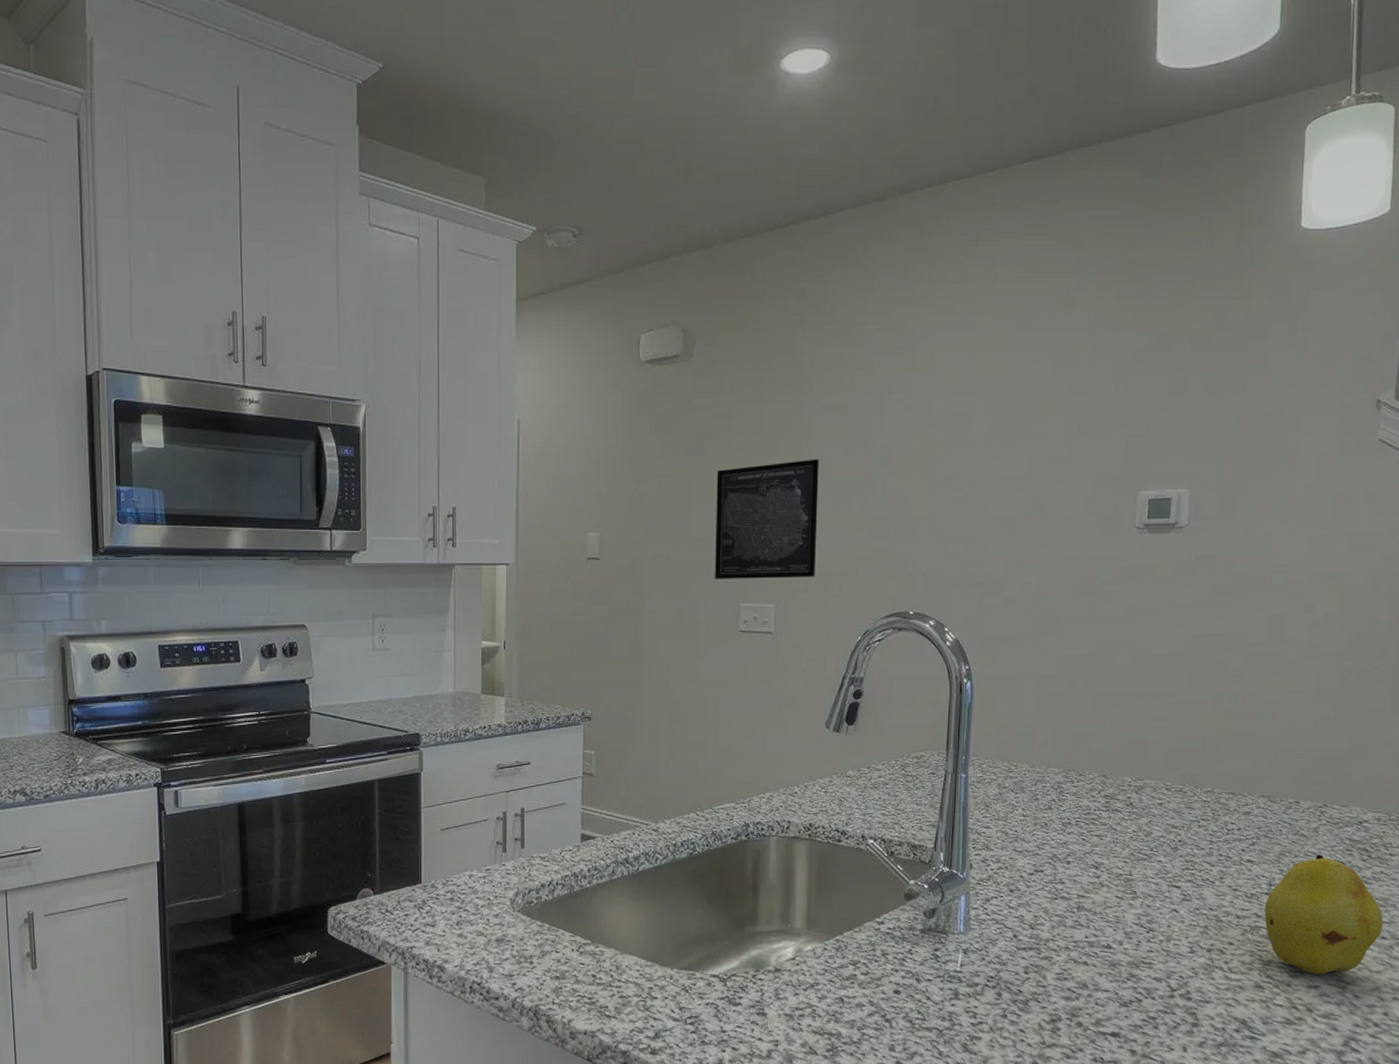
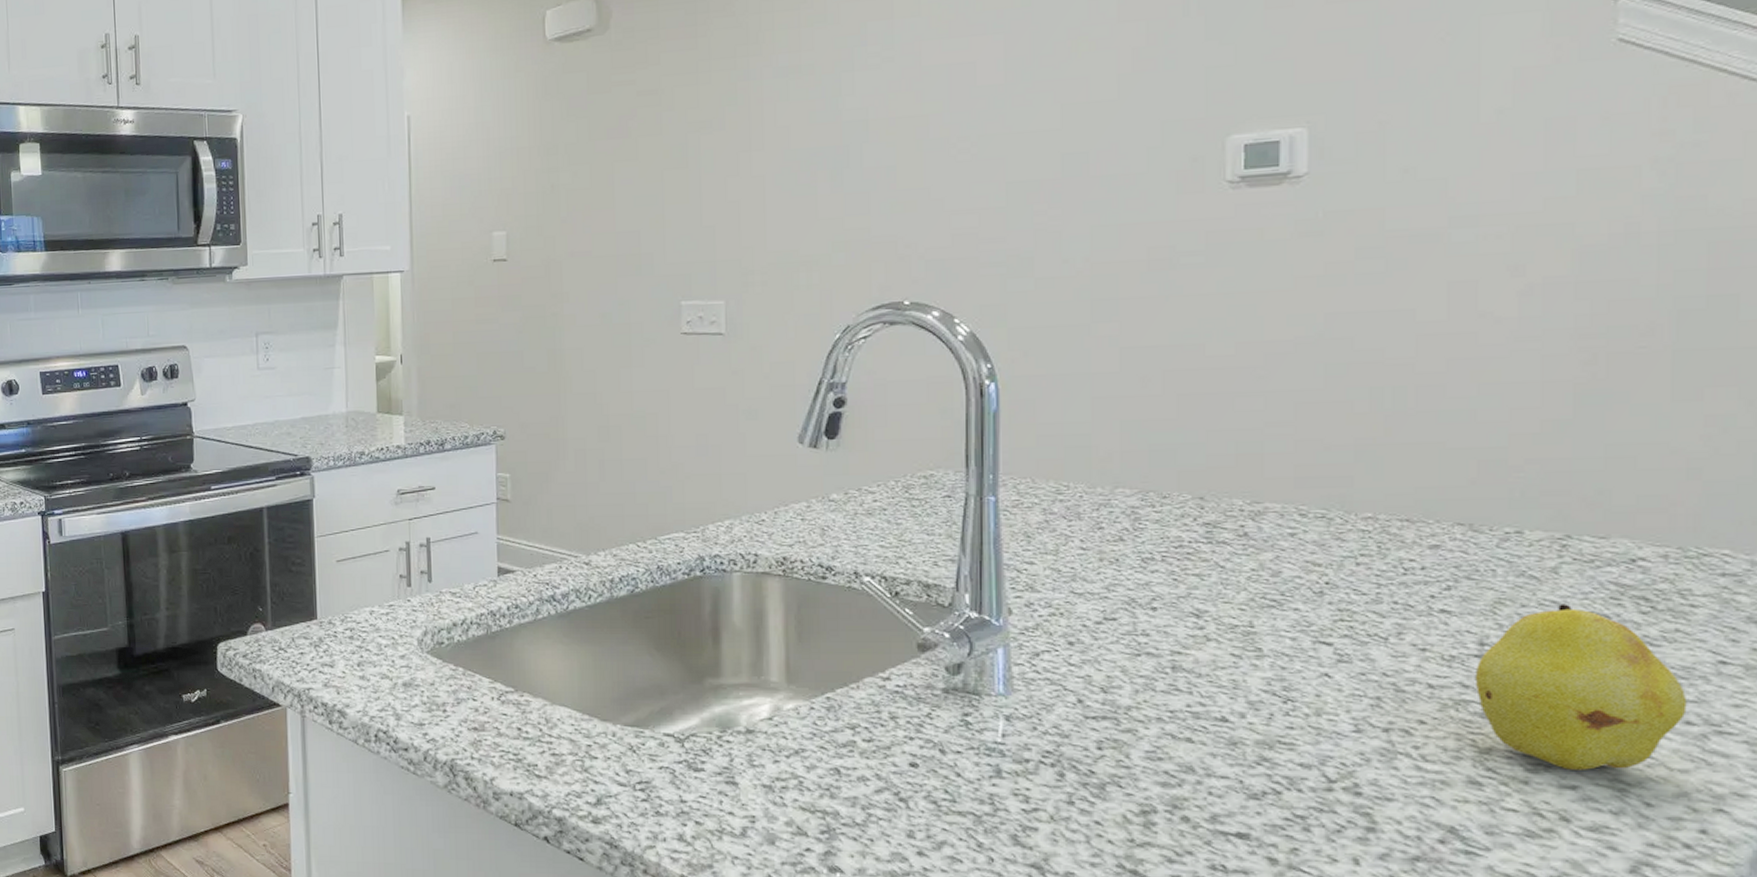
wall art: present [715,459,819,579] -> none [644,129,776,276]

